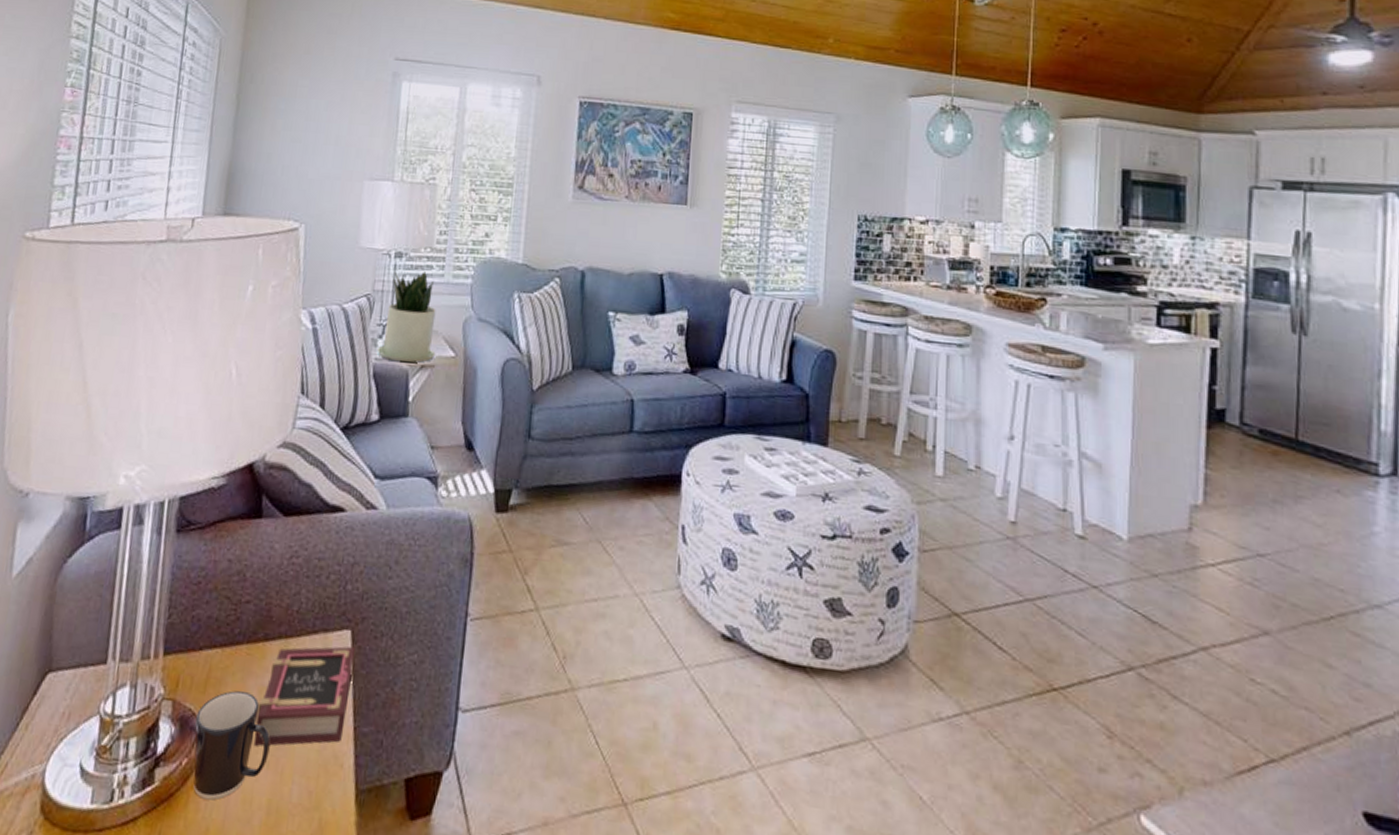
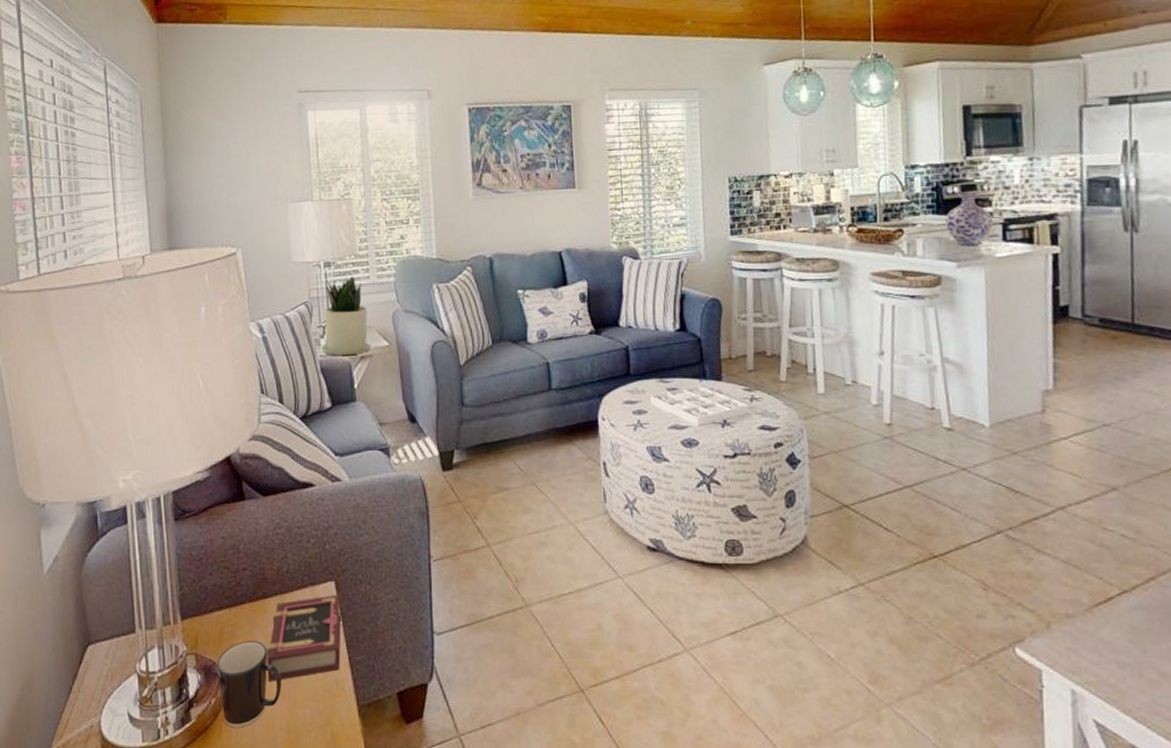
vase: none [1093,266,1148,330] -> present [944,192,994,248]

